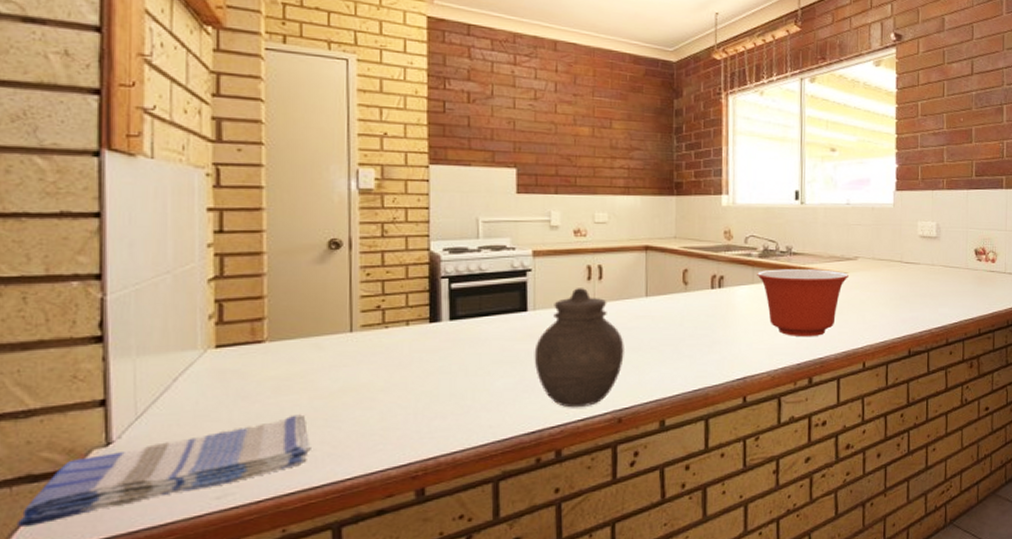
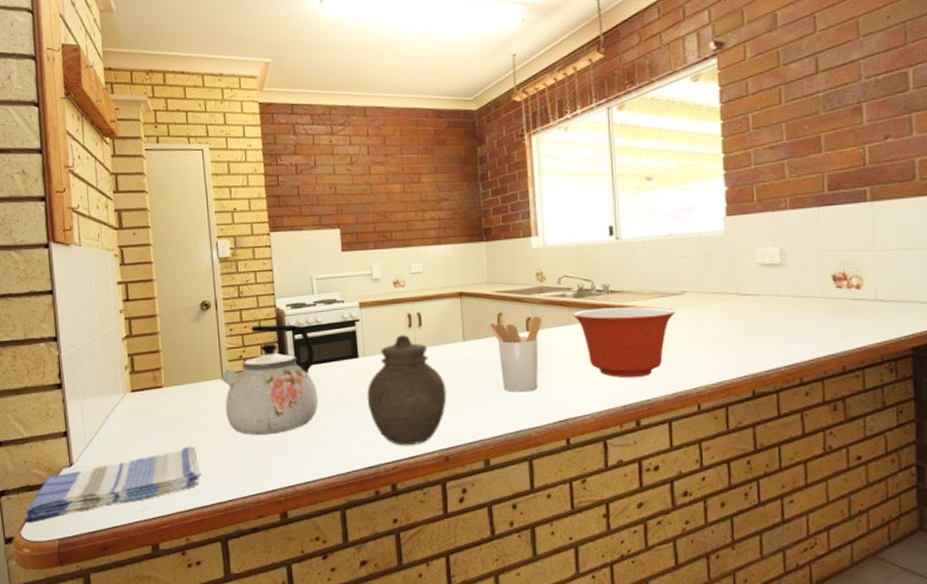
kettle: none [349,270,475,399] -> present [221,324,318,435]
utensil holder: none [674,273,727,350] -> present [489,315,542,392]

